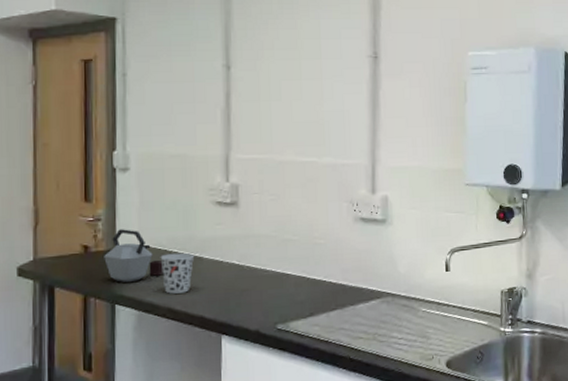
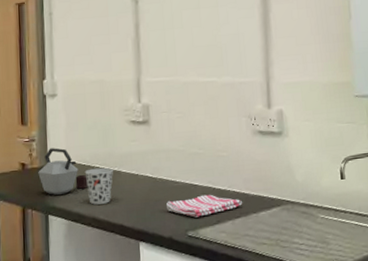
dish towel: none [254,284,340,310] -> present [167,194,243,218]

